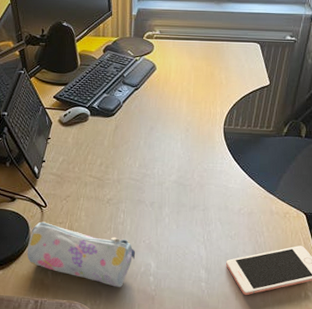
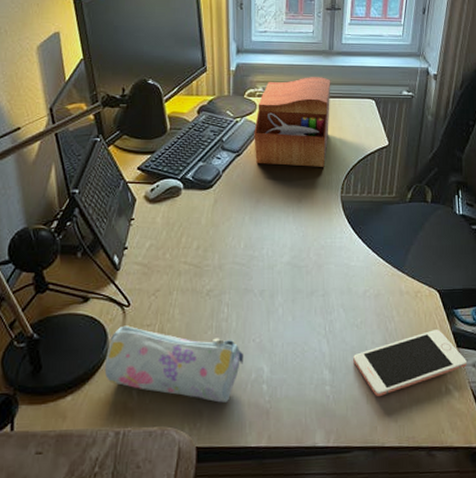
sewing box: none [150,22,221,102] -> present [254,77,331,167]

